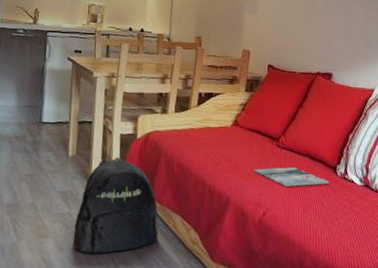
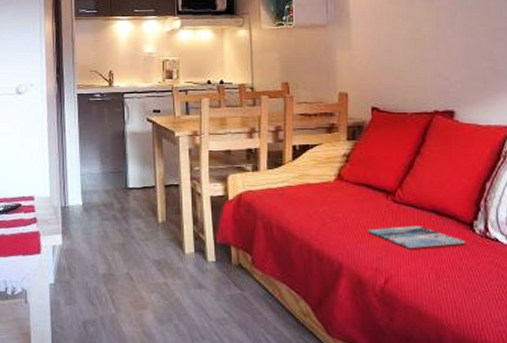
backpack: present [72,156,159,254] -> none [172,221,263,326]

